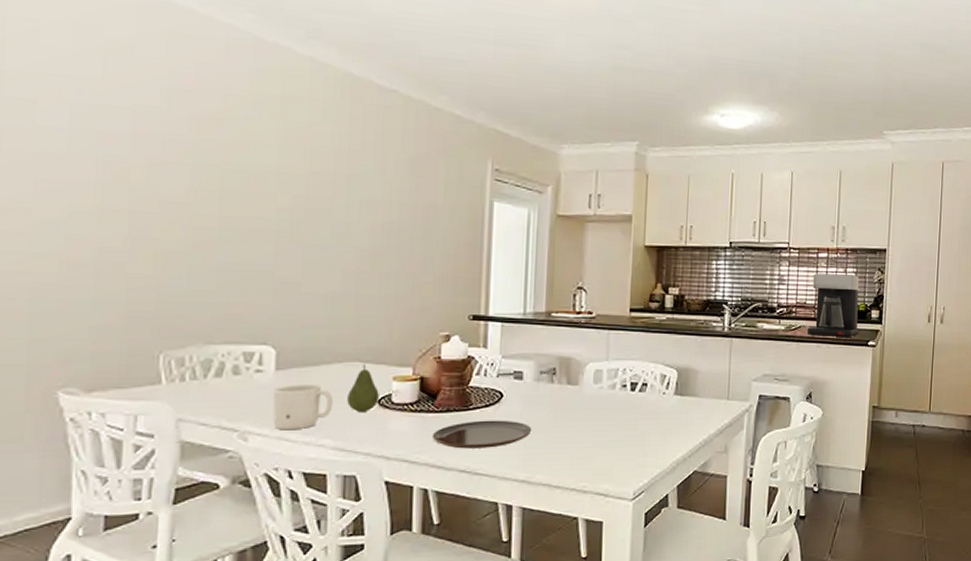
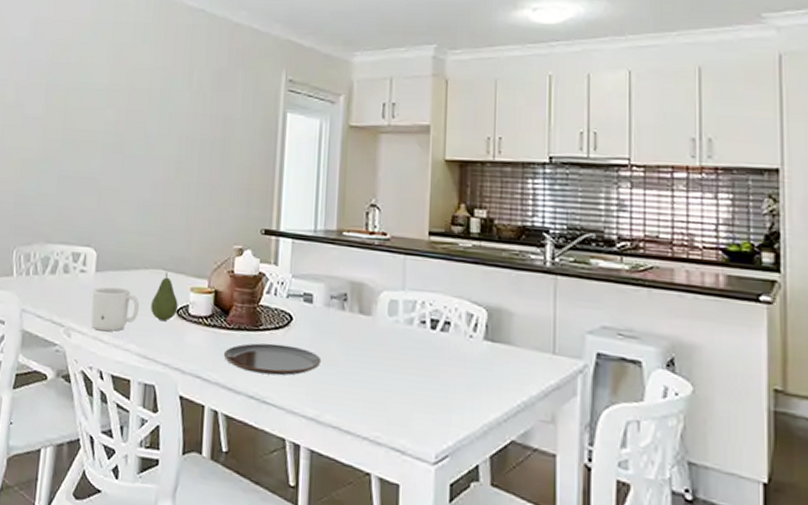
coffee maker: present [806,273,860,338] -> none [662,198,744,288]

